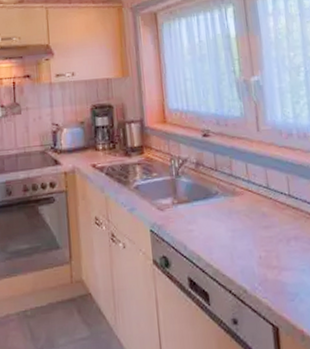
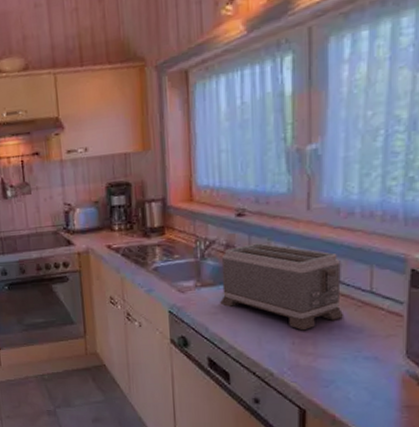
toaster: none [194,161,298,244] -> present [220,243,344,331]

